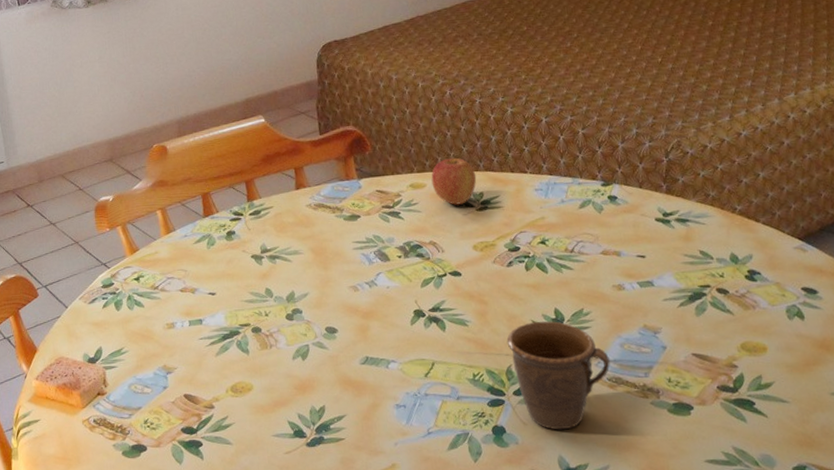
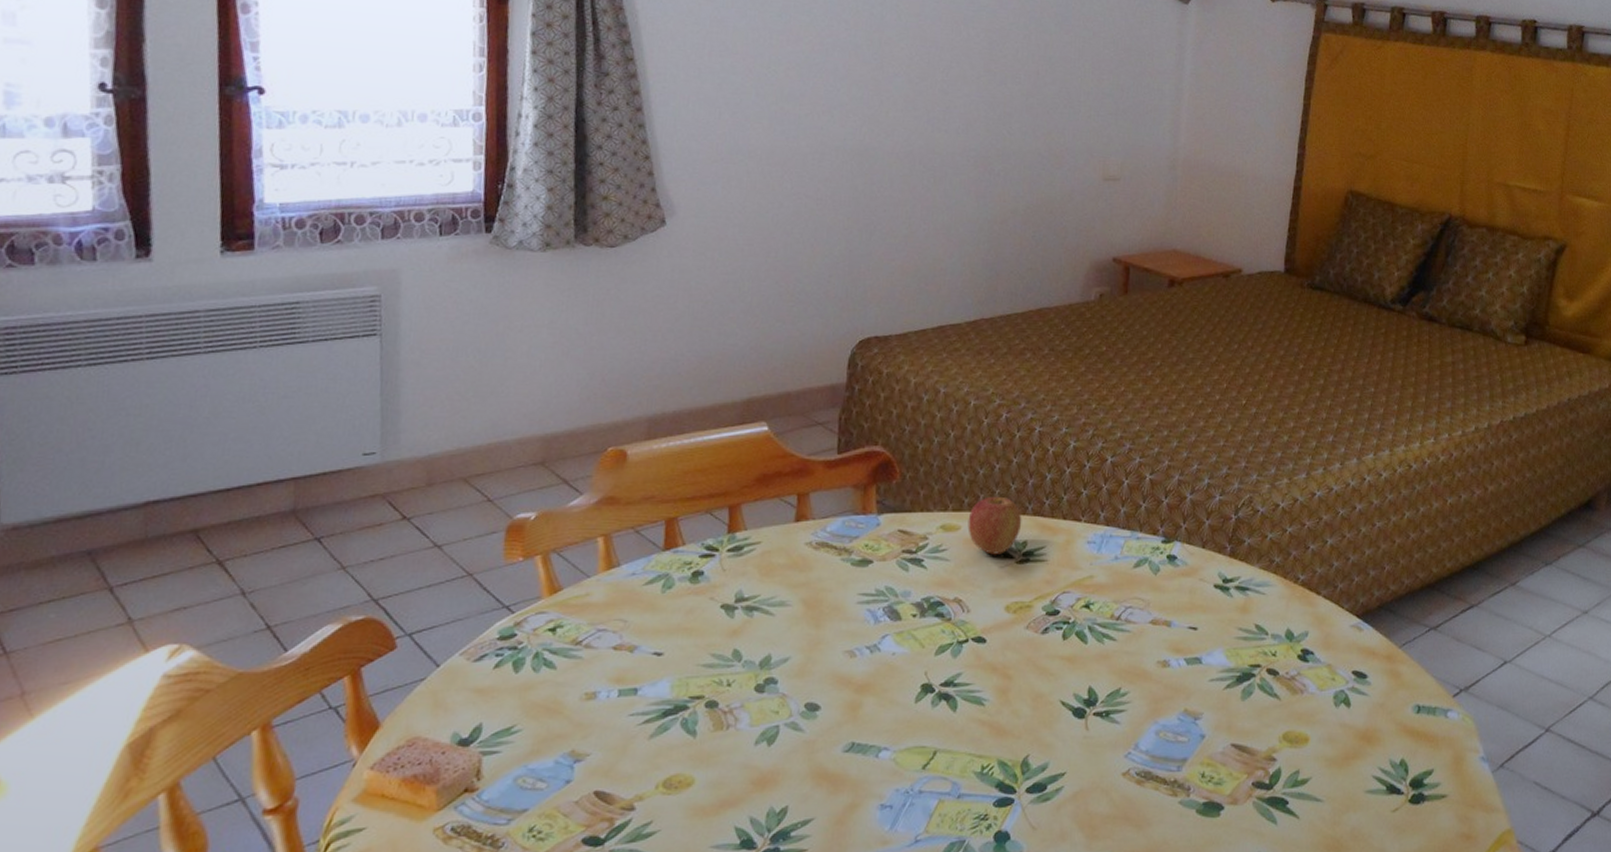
mug: present [506,321,610,430] -> none [1027,701,1141,836]

